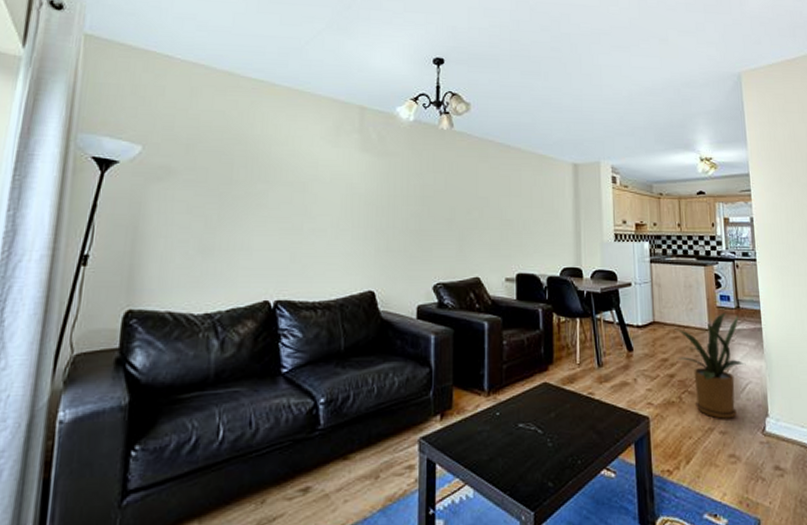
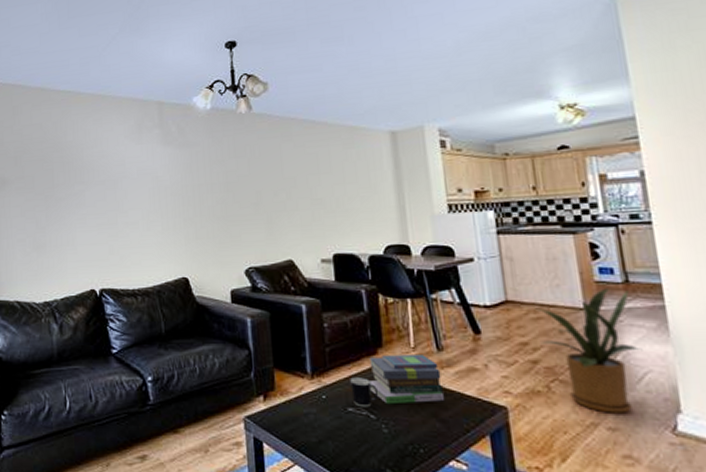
mug: none [523,393,546,423] -> present [350,377,378,408]
books: none [540,371,602,419] -> present [369,355,445,405]

